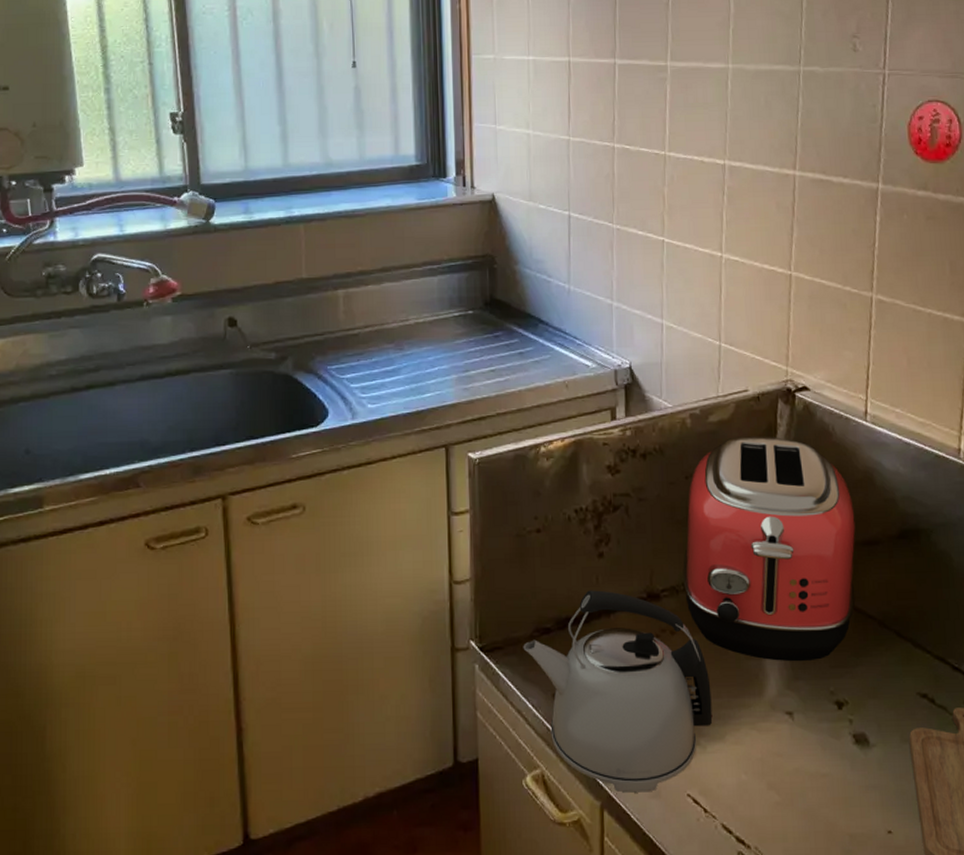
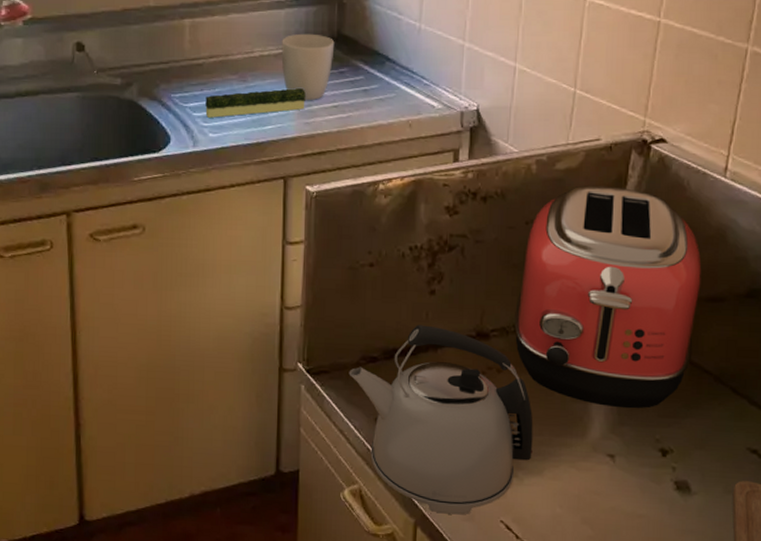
sponge: none [363,353,464,388] -> present [205,87,307,118]
cup: none [436,299,488,365] -> present [281,33,335,100]

